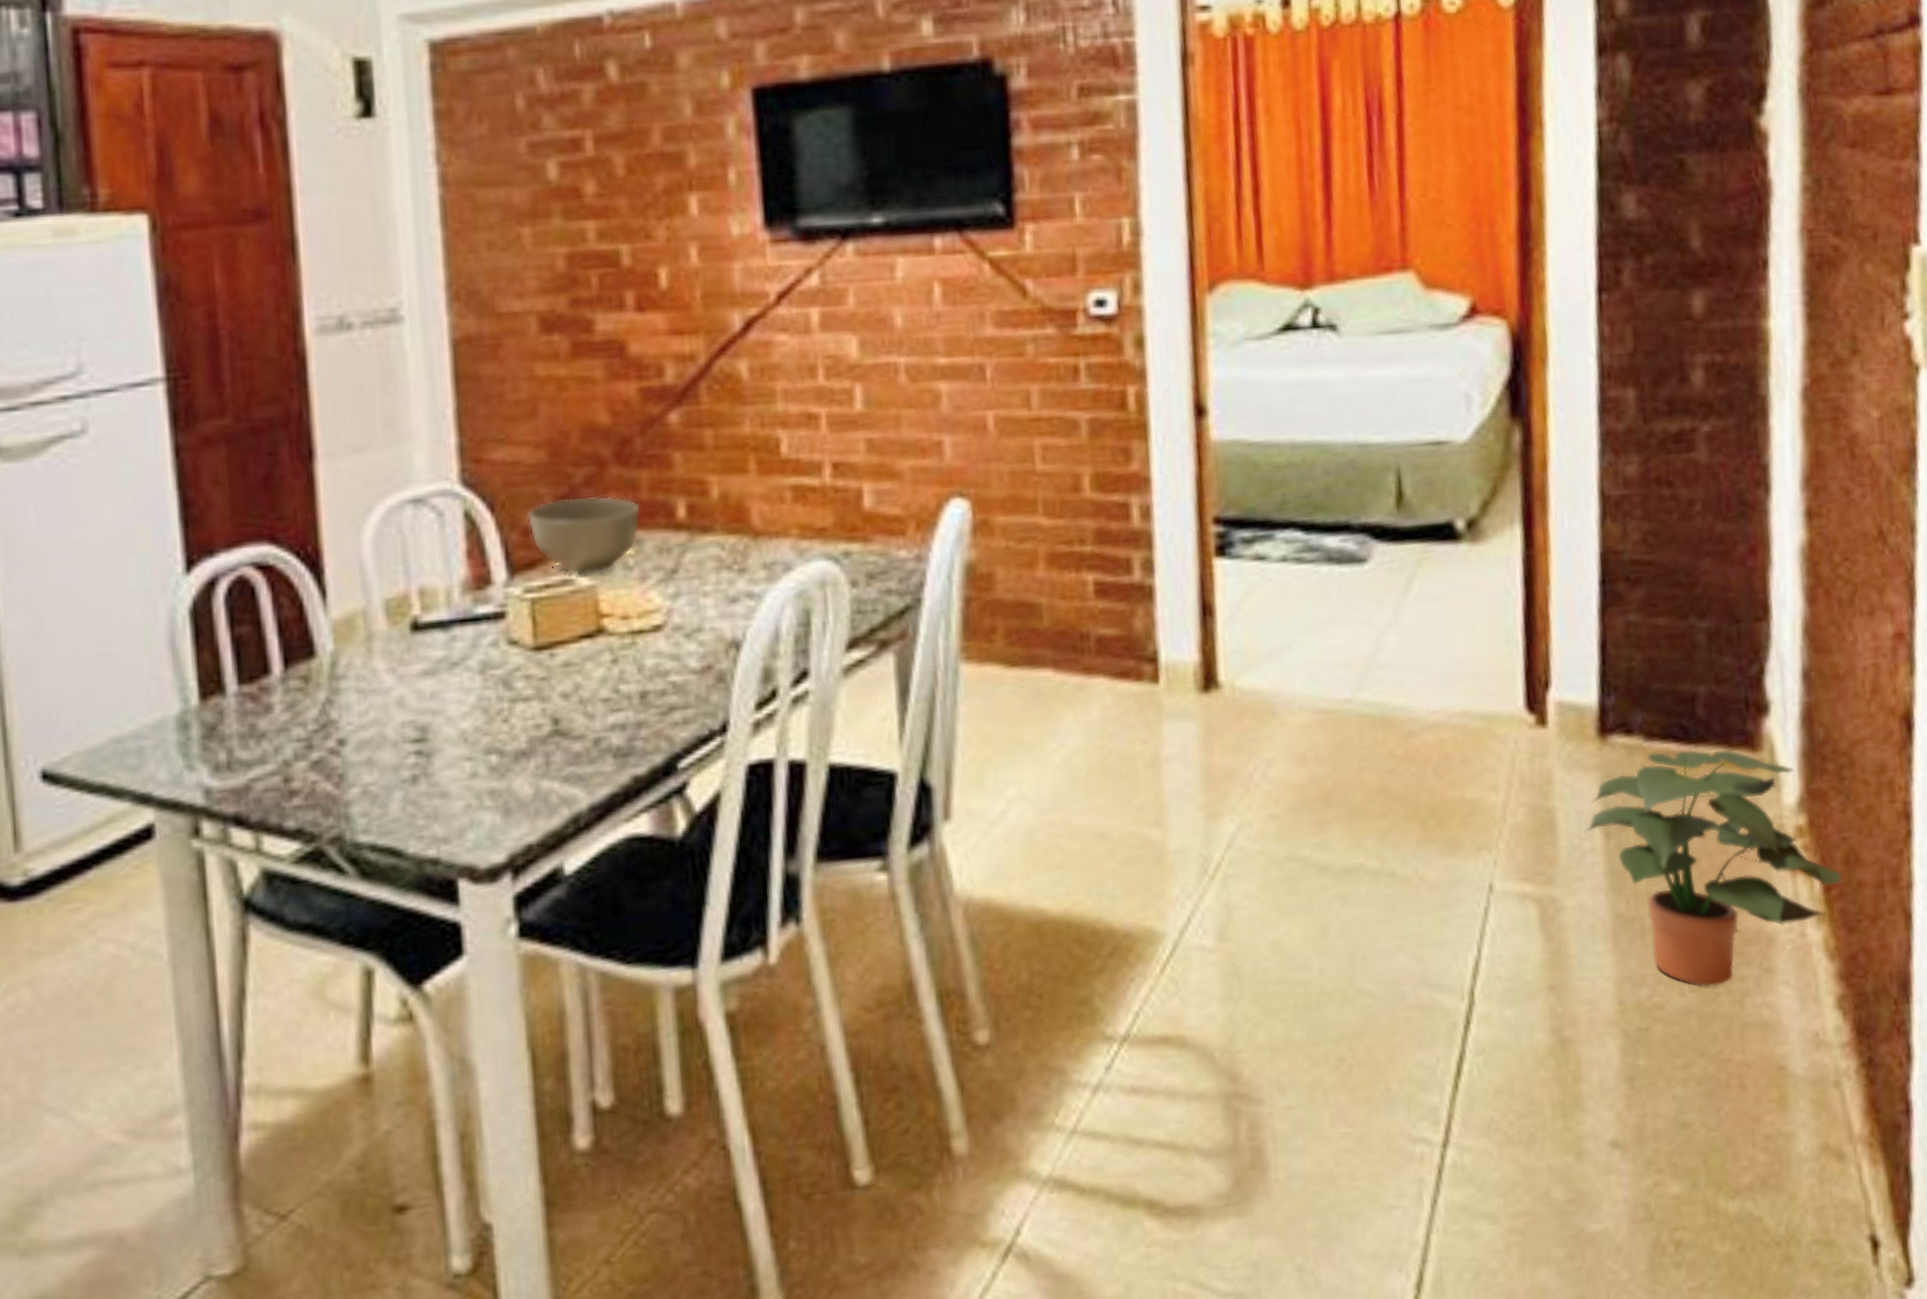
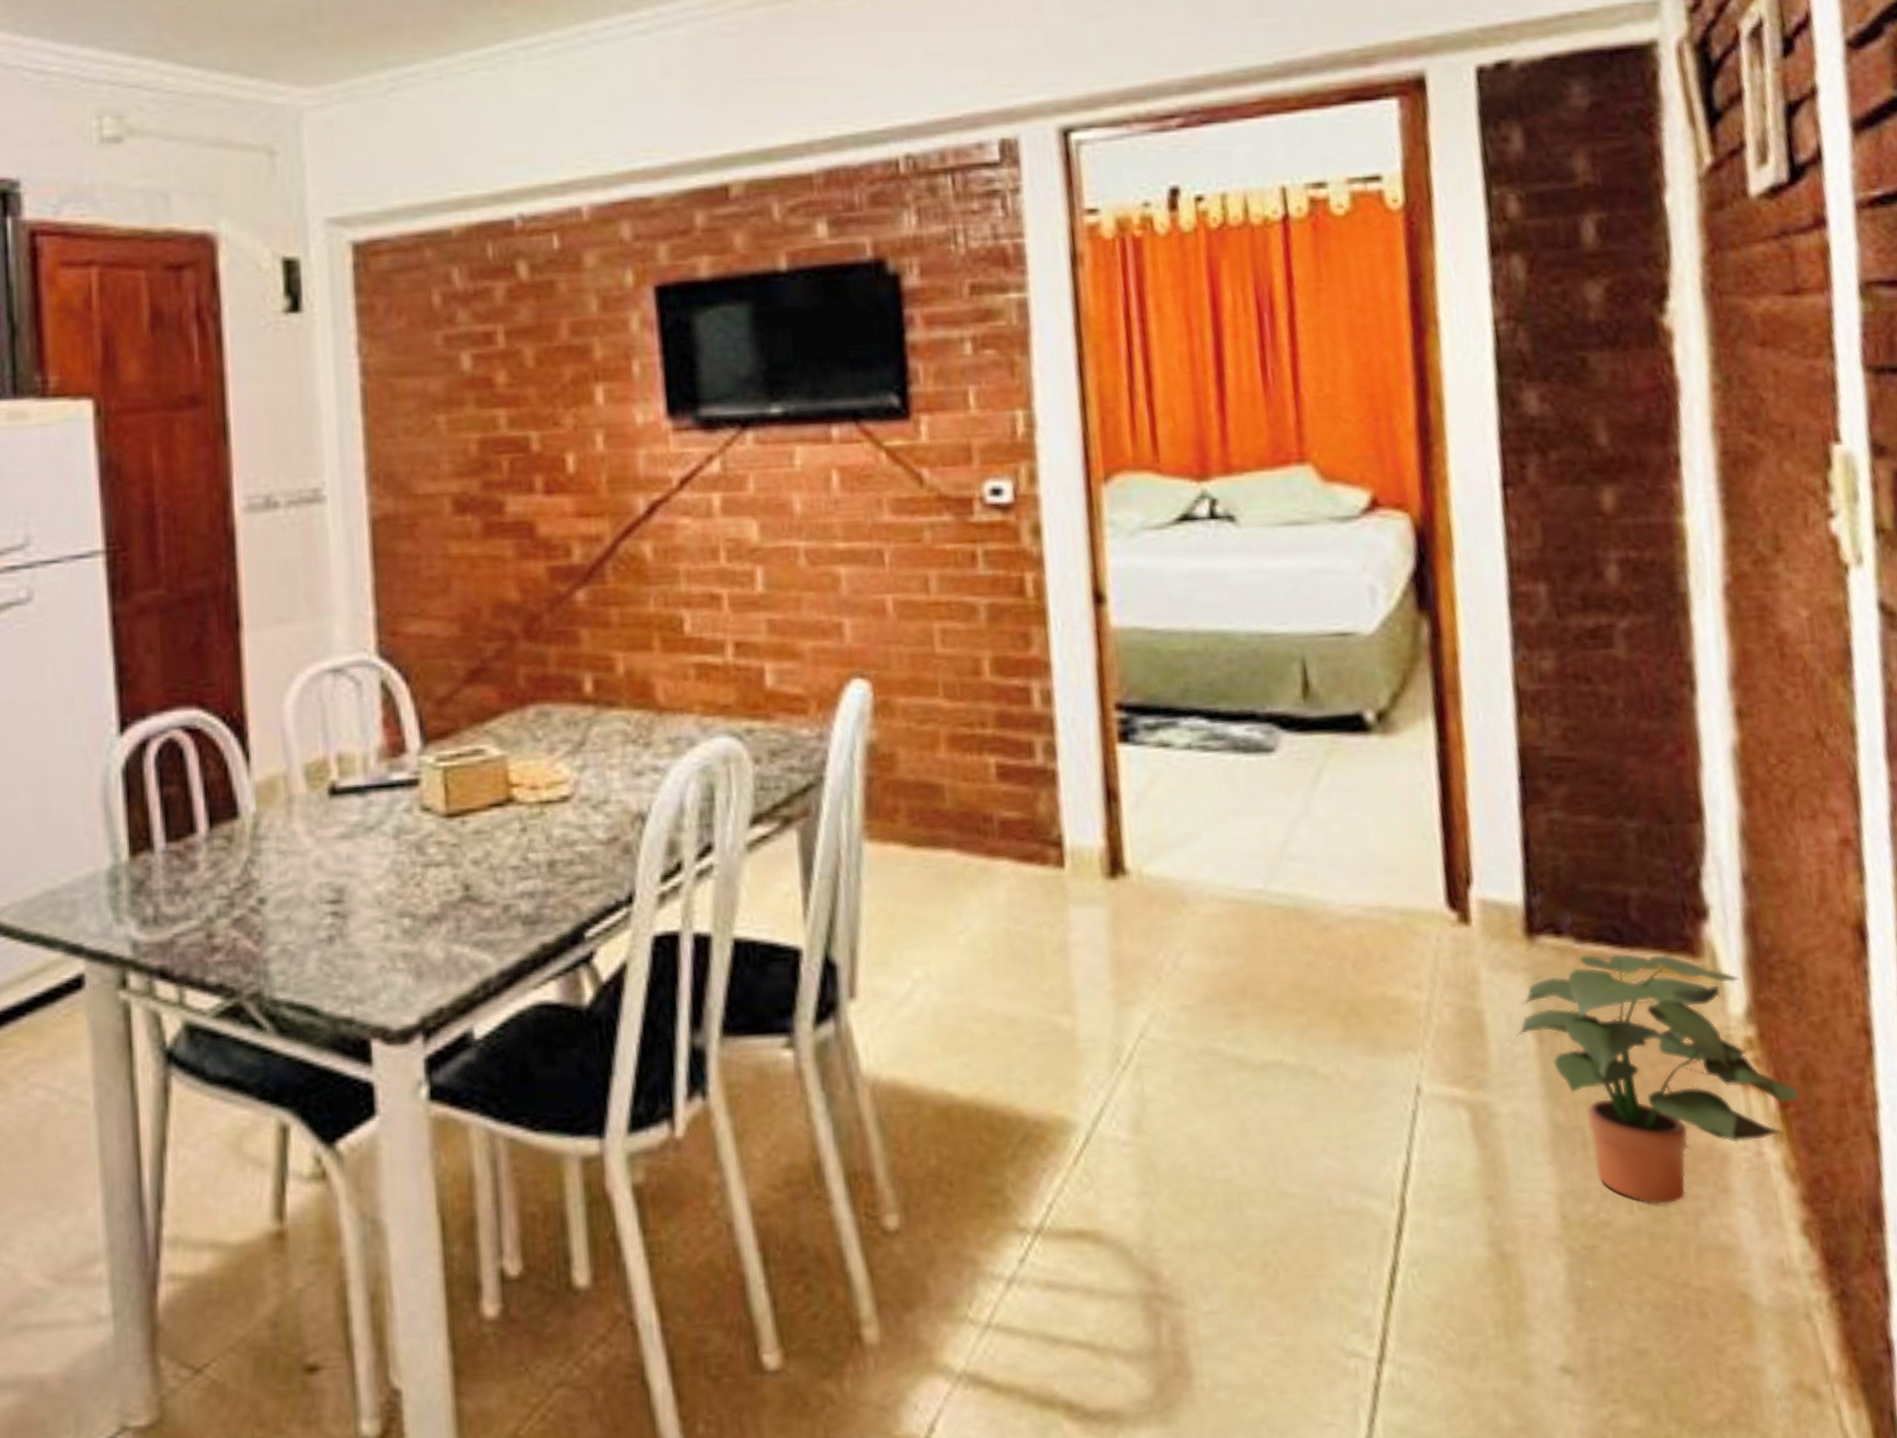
bowl: present [527,495,642,575] -> none [440,669,550,745]

